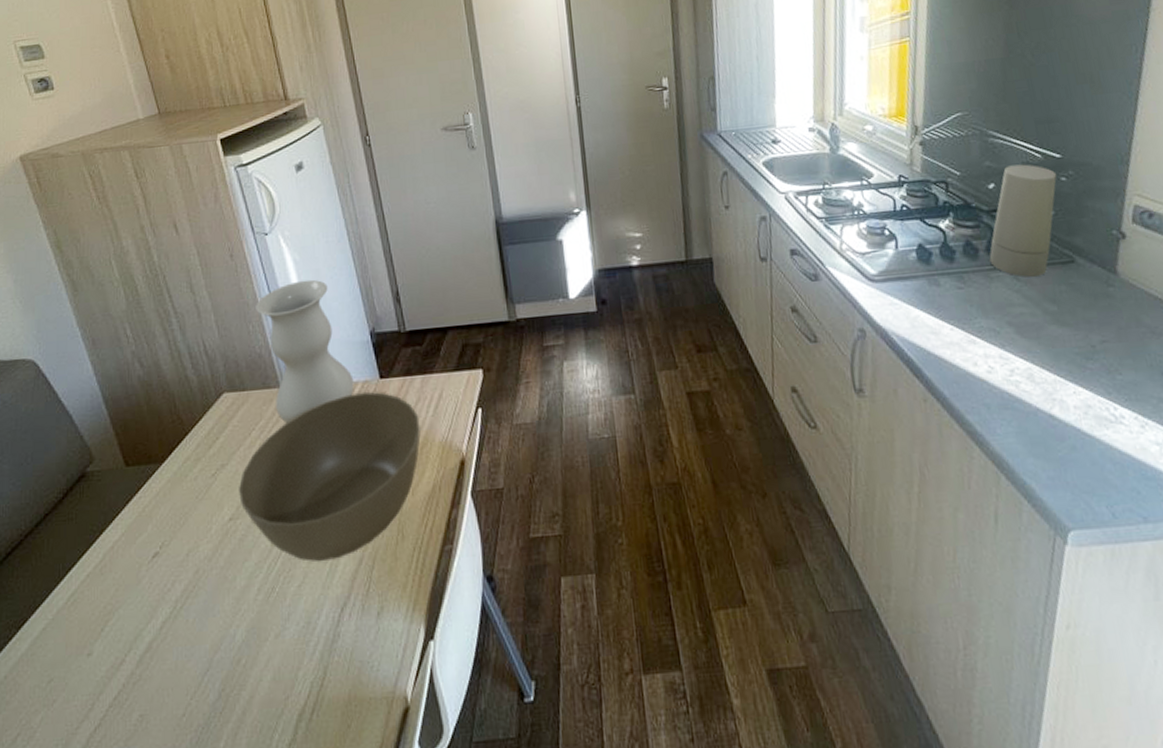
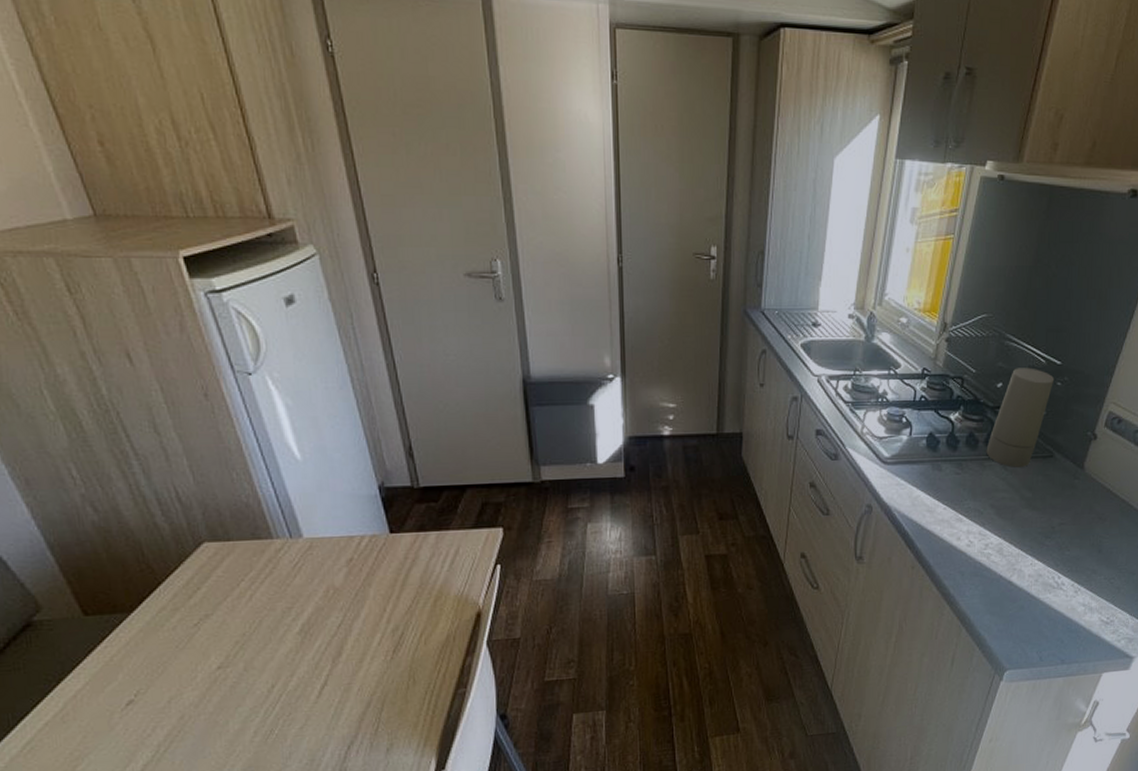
bowl: present [239,392,421,561] -> none [227,546,434,706]
vase: present [256,279,354,424] -> none [239,427,361,575]

